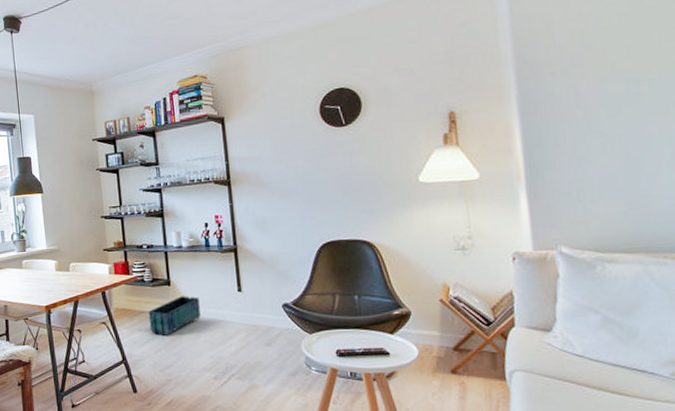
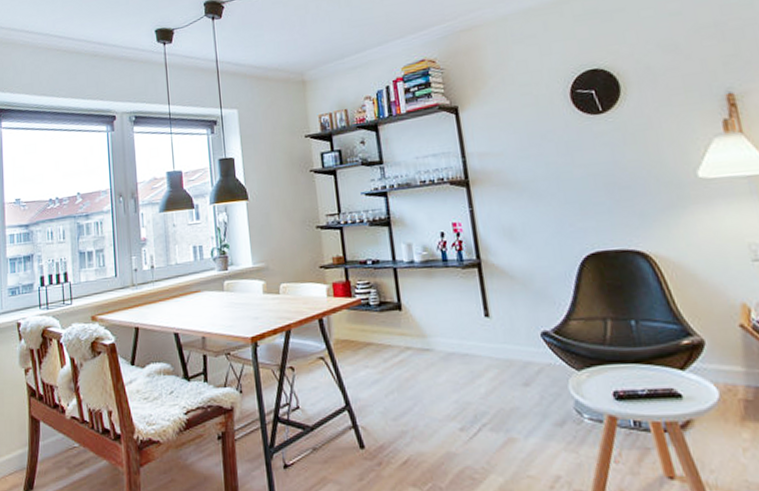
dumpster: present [148,296,201,337] -> none [375,323,440,375]

